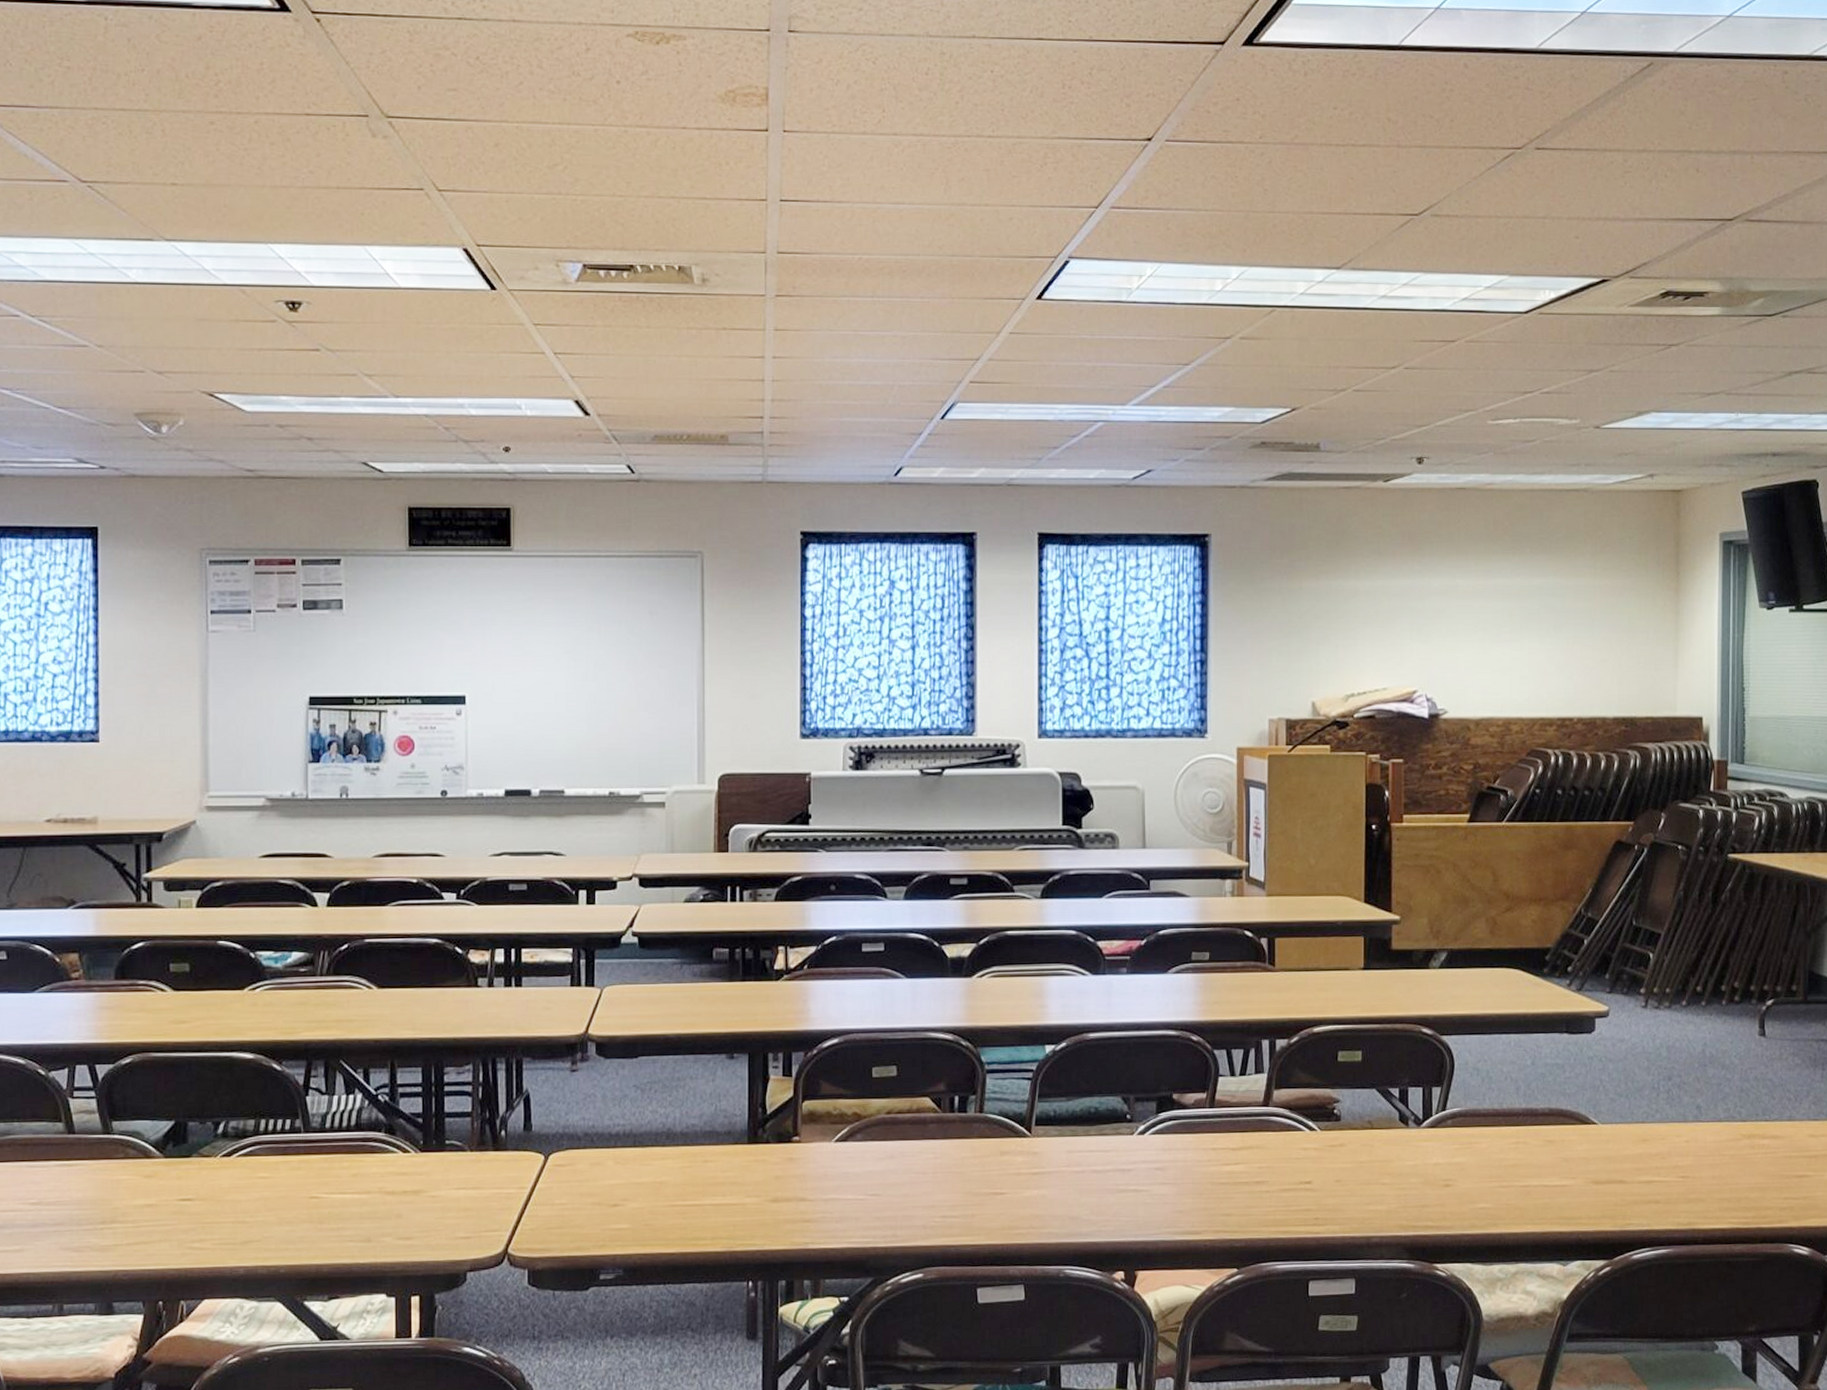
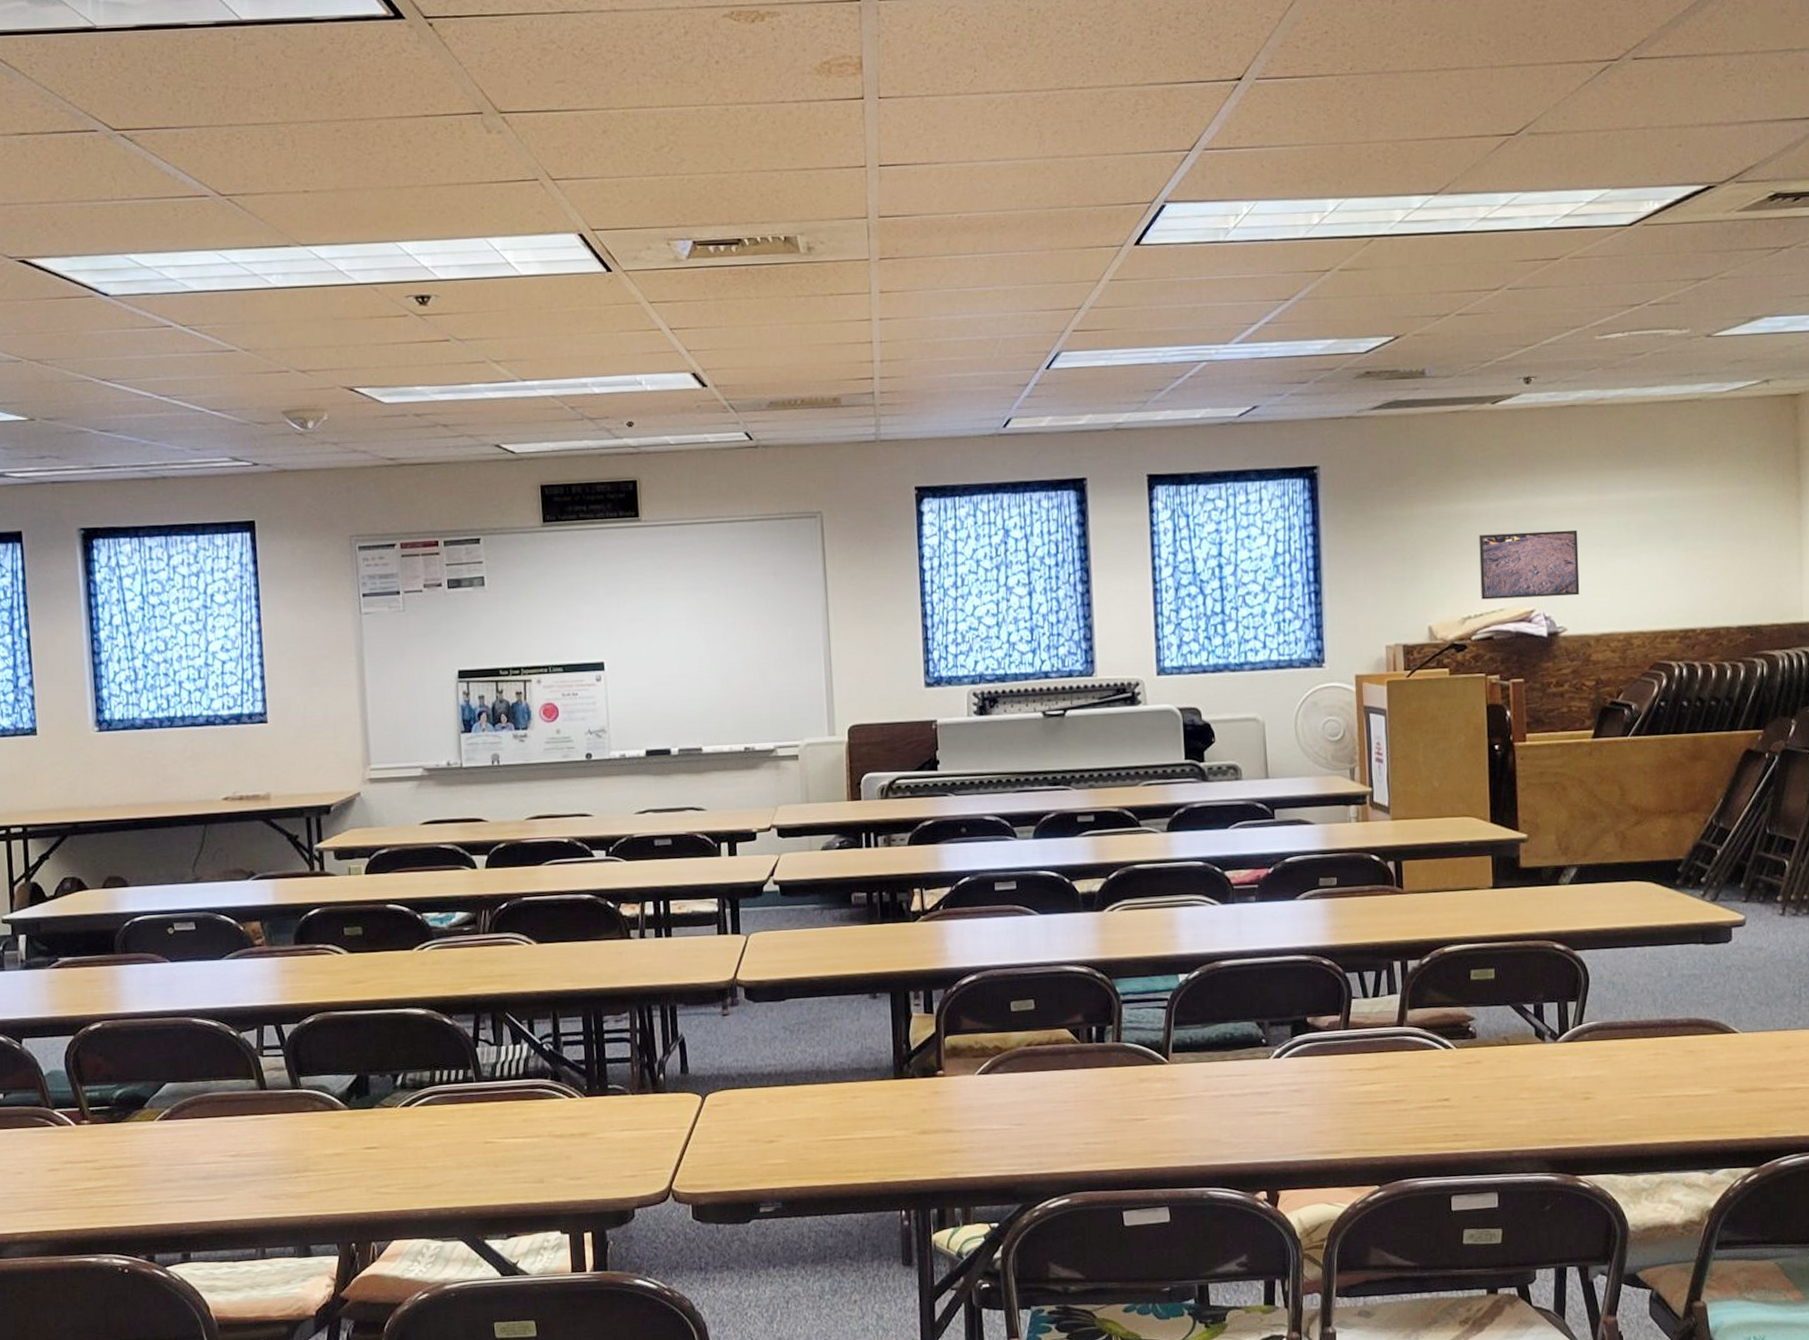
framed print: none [1365,612,1462,679] -> present [1479,529,1580,600]

